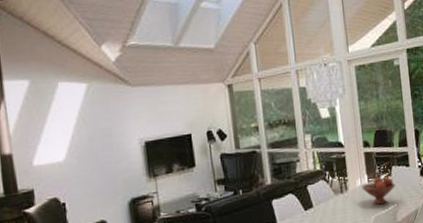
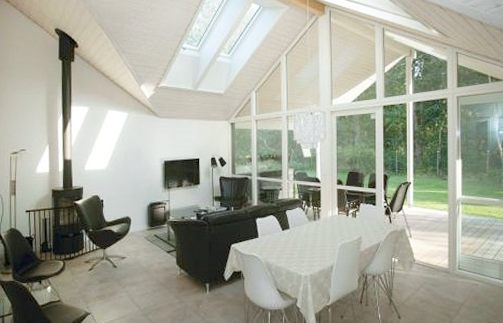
fruit bowl: present [362,177,395,205] -> none [332,211,362,235]

